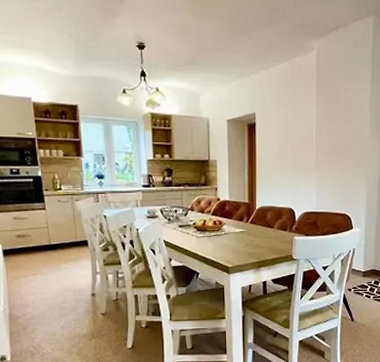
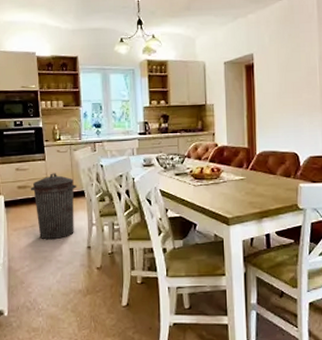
trash can: none [30,222,80,288] -> present [30,173,77,240]

